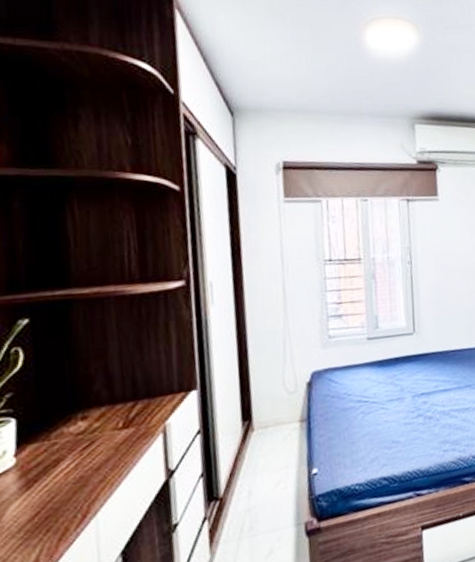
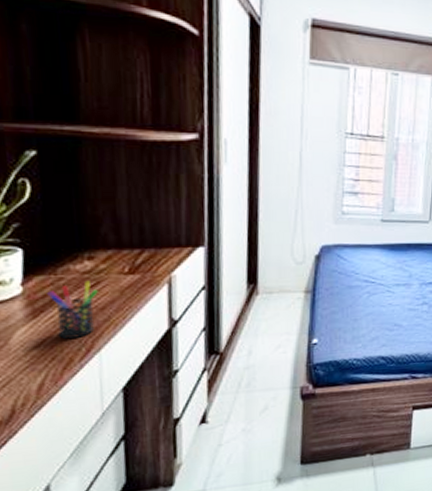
pen holder: none [41,441,93,507] -> present [47,280,98,339]

